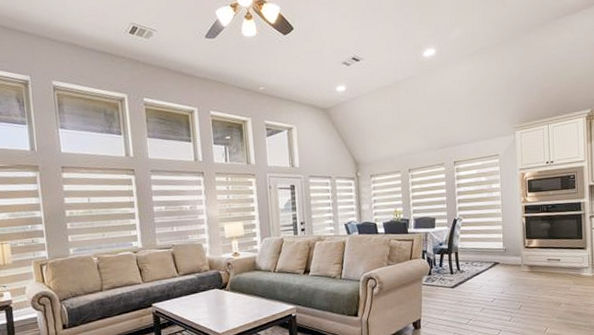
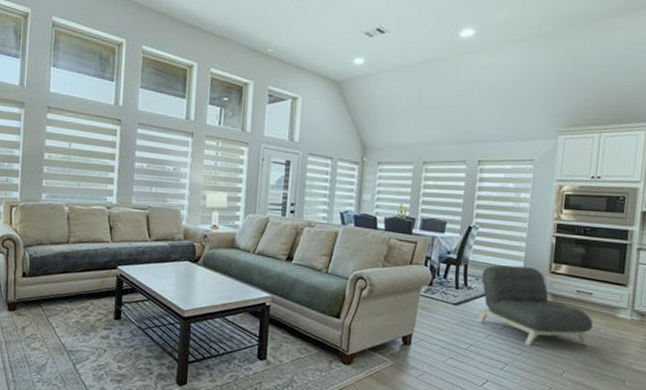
armchair: none [470,245,564,312] -> present [478,265,593,346]

